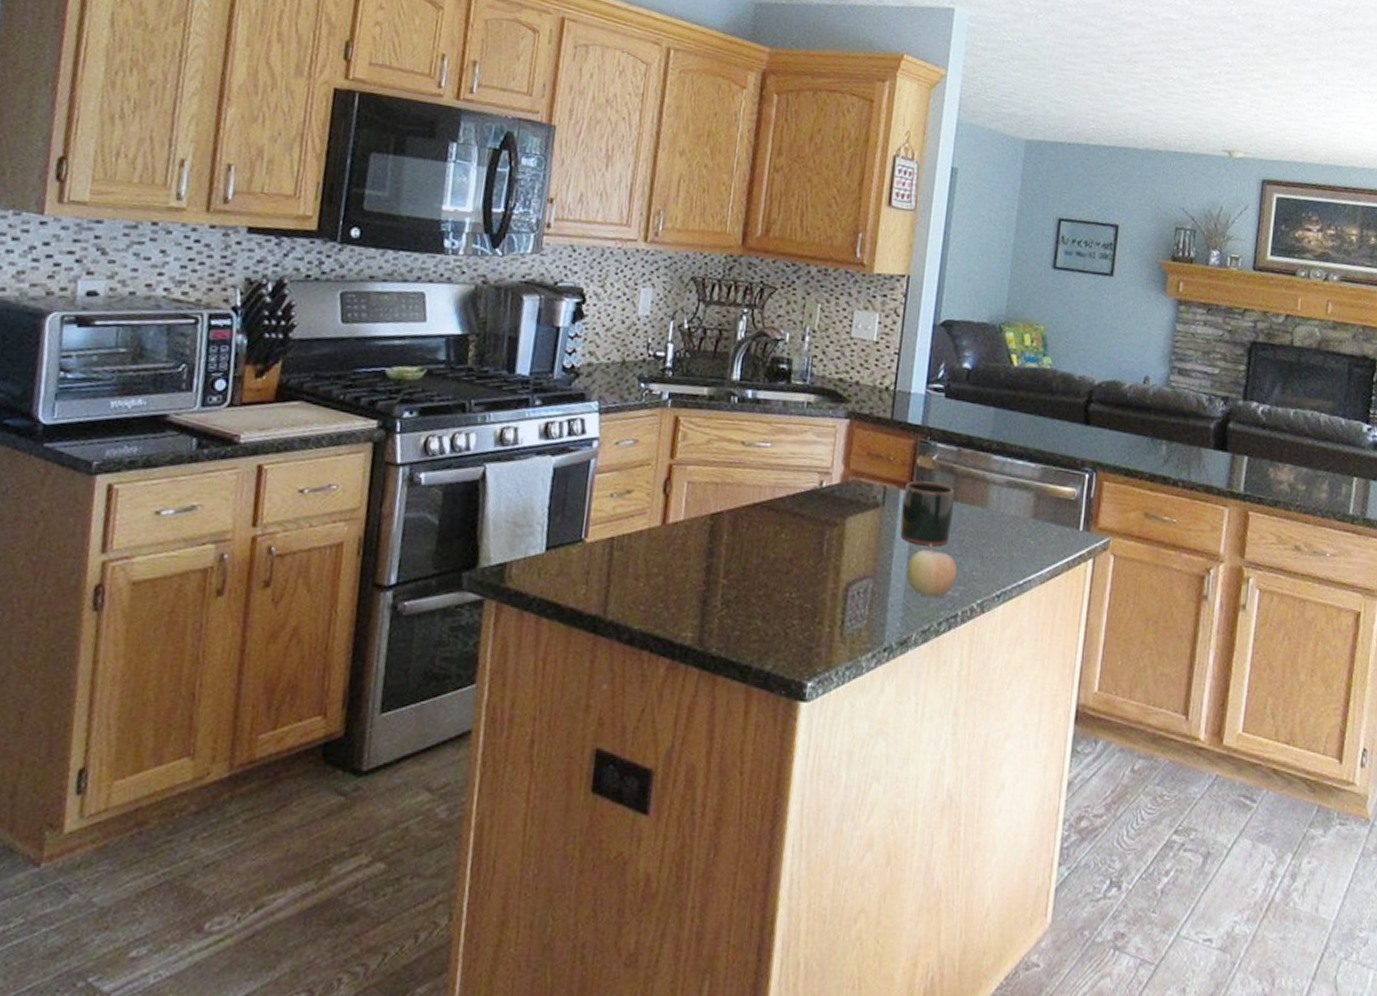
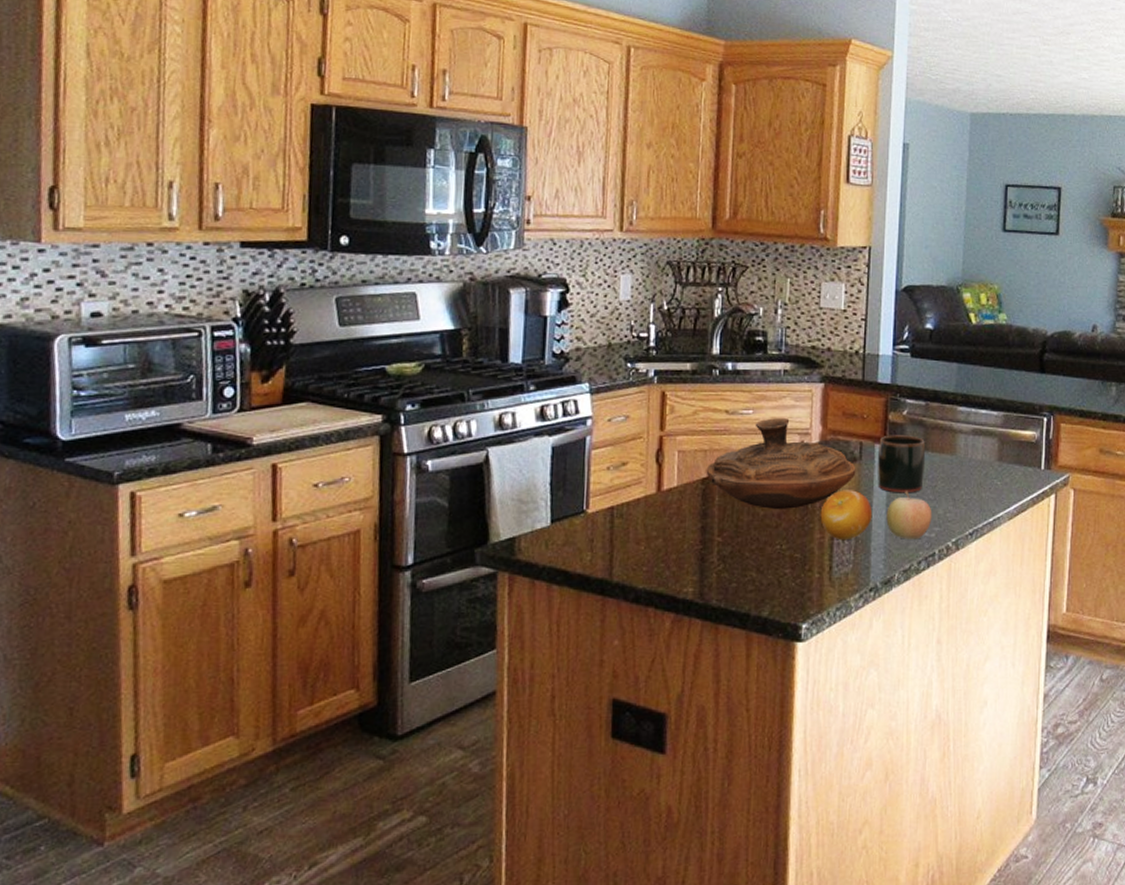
decorative bowl: none [715,453,878,554] -> present [706,417,856,509]
fruit: none [835,537,893,593] -> present [820,490,873,541]

